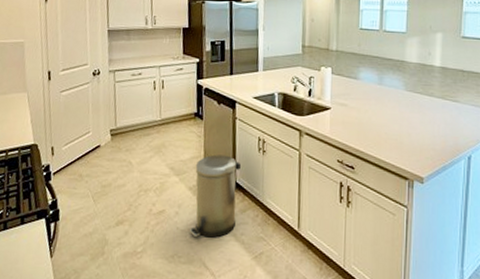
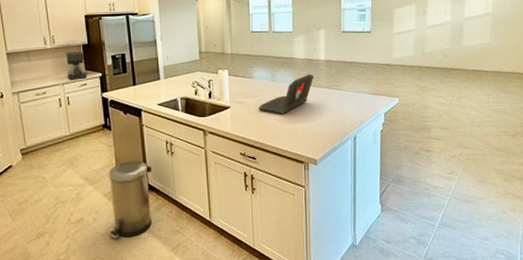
coffee maker: none [165,33,184,64] -> present [66,50,87,80]
laptop: none [362,80,427,123] -> present [259,74,314,115]

